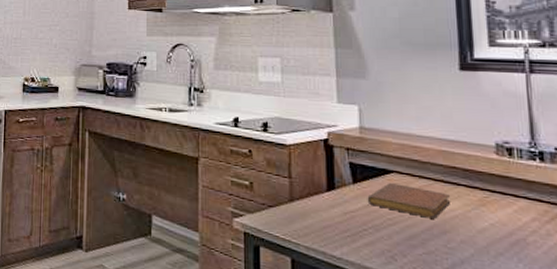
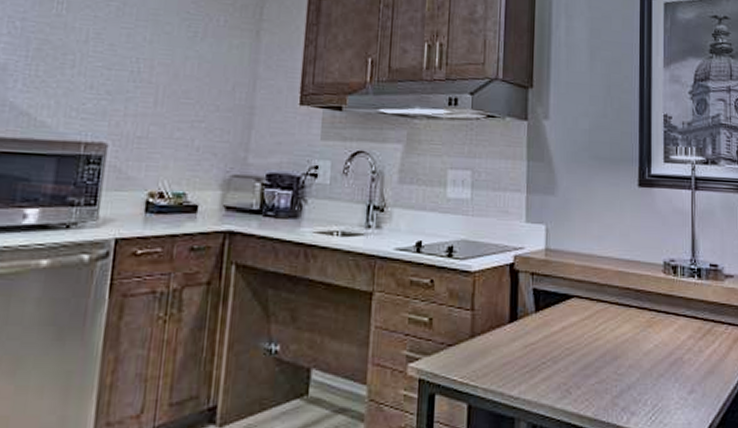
notebook: present [367,183,451,219] -> none [548,309,624,344]

